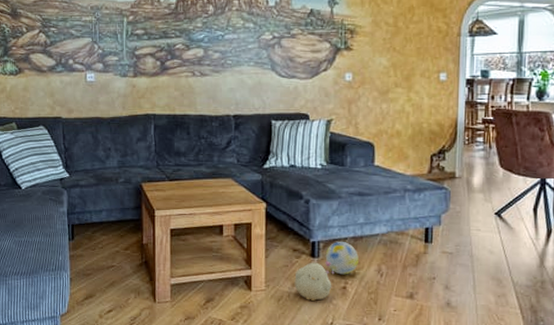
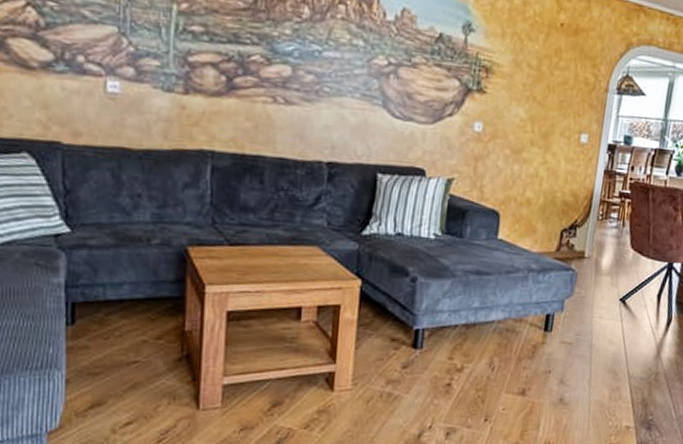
plush toy: present [294,260,335,301] -> none [389,352,439,401]
ball: present [325,242,359,275] -> none [429,330,469,369]

